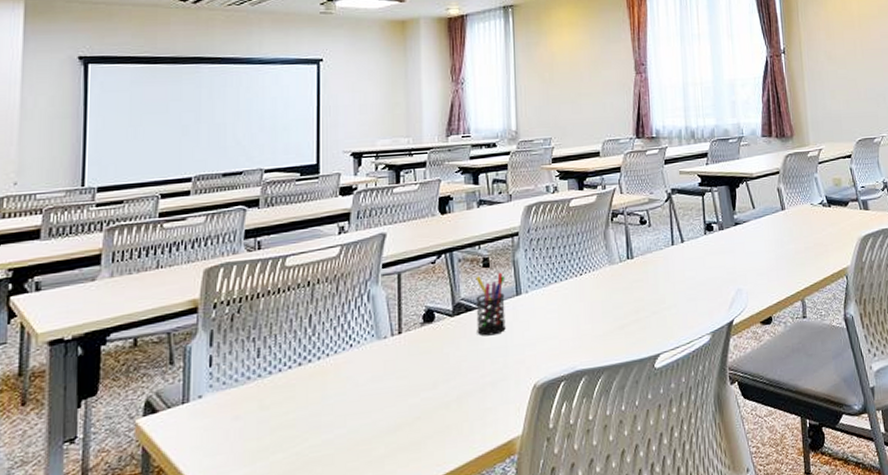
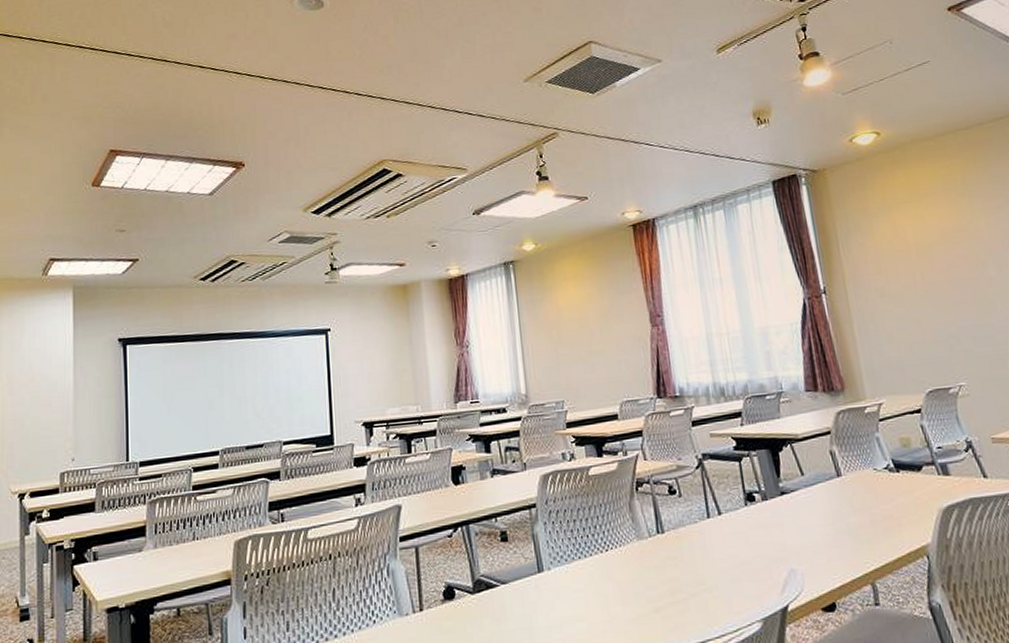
pen holder: present [475,272,506,336] -> none [494,547,529,616]

